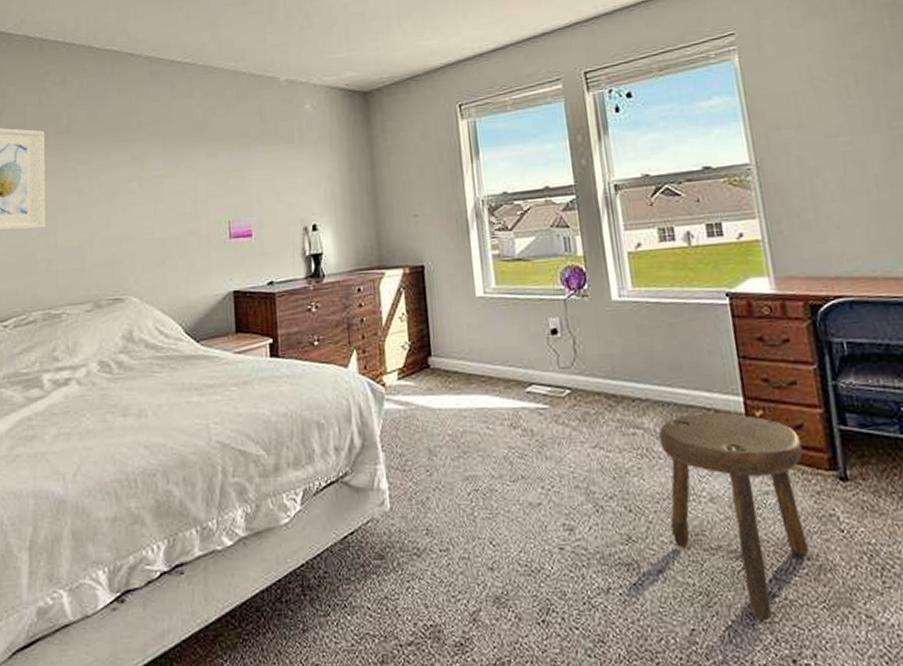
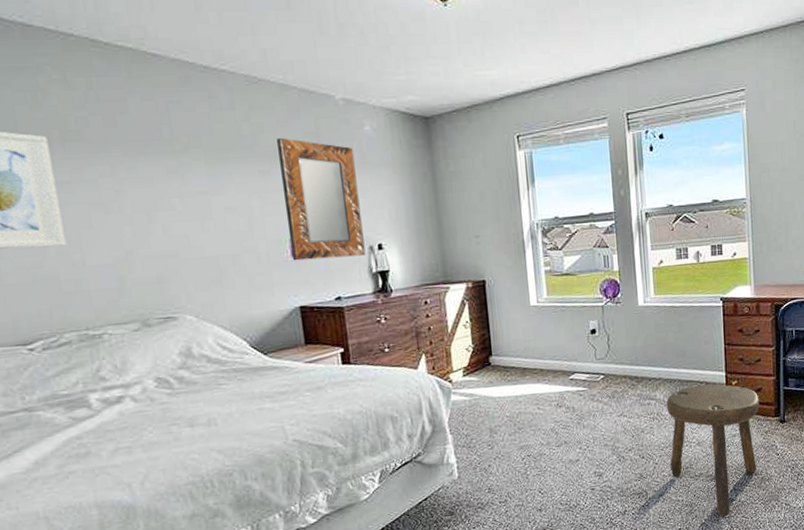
home mirror: none [225,120,300,243] -> present [277,137,366,261]

